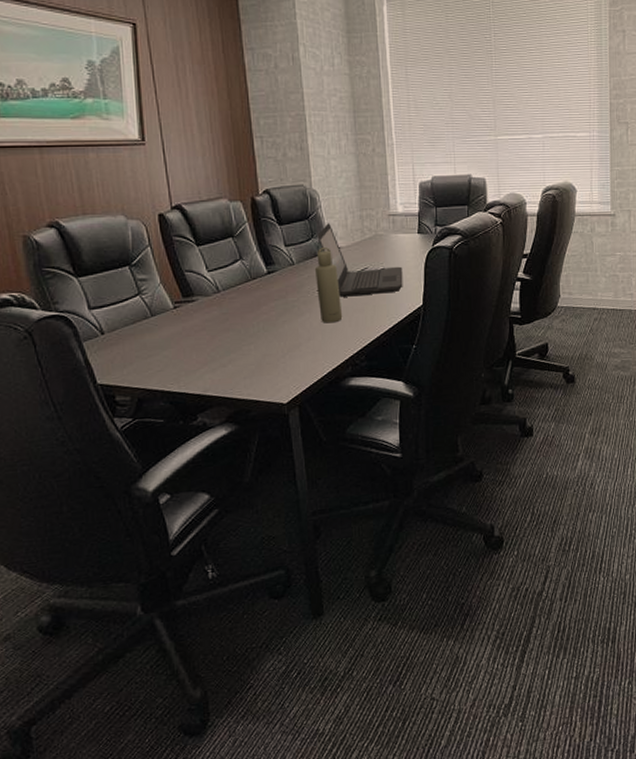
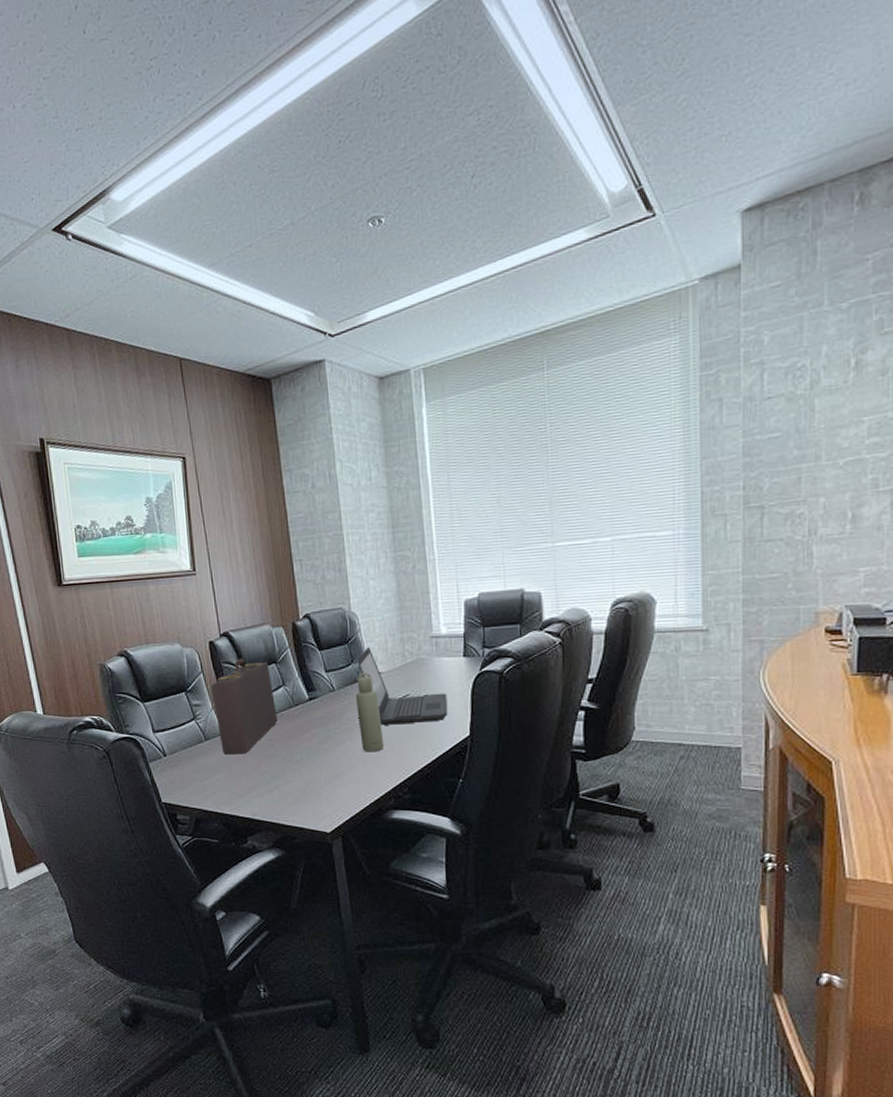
briefcase: none [158,232,234,331] -> present [210,658,278,755]

